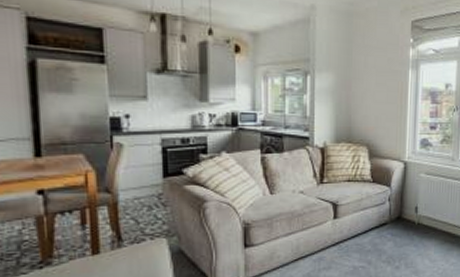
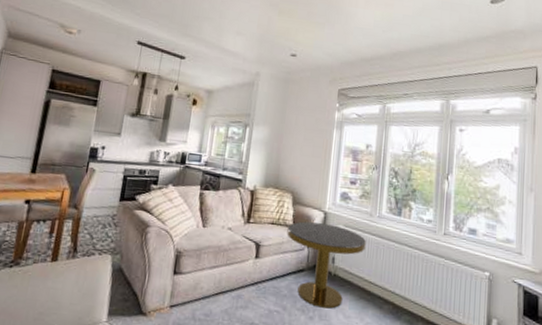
side table: none [365,174,449,257] -> present [287,221,366,309]

